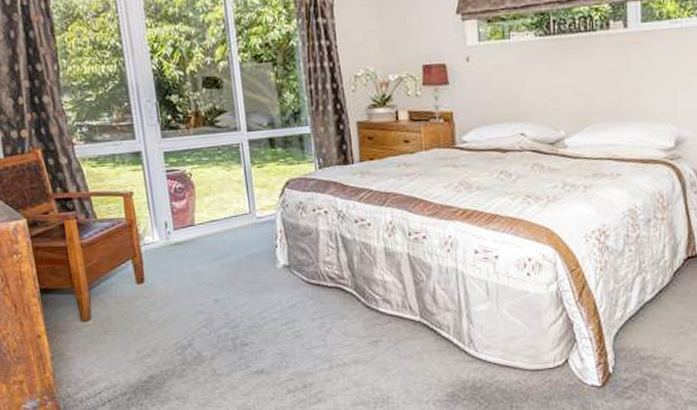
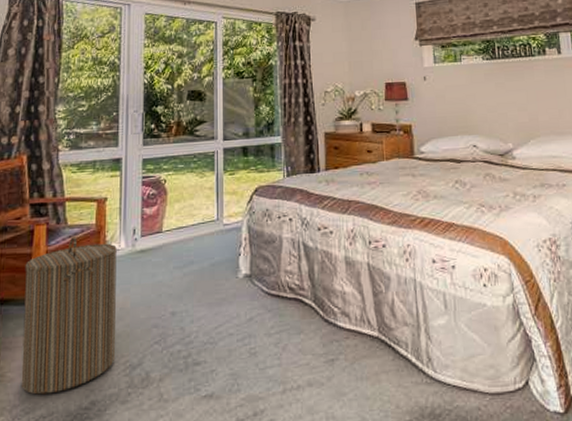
laundry hamper: none [62,229,166,371] -> present [21,236,117,395]

